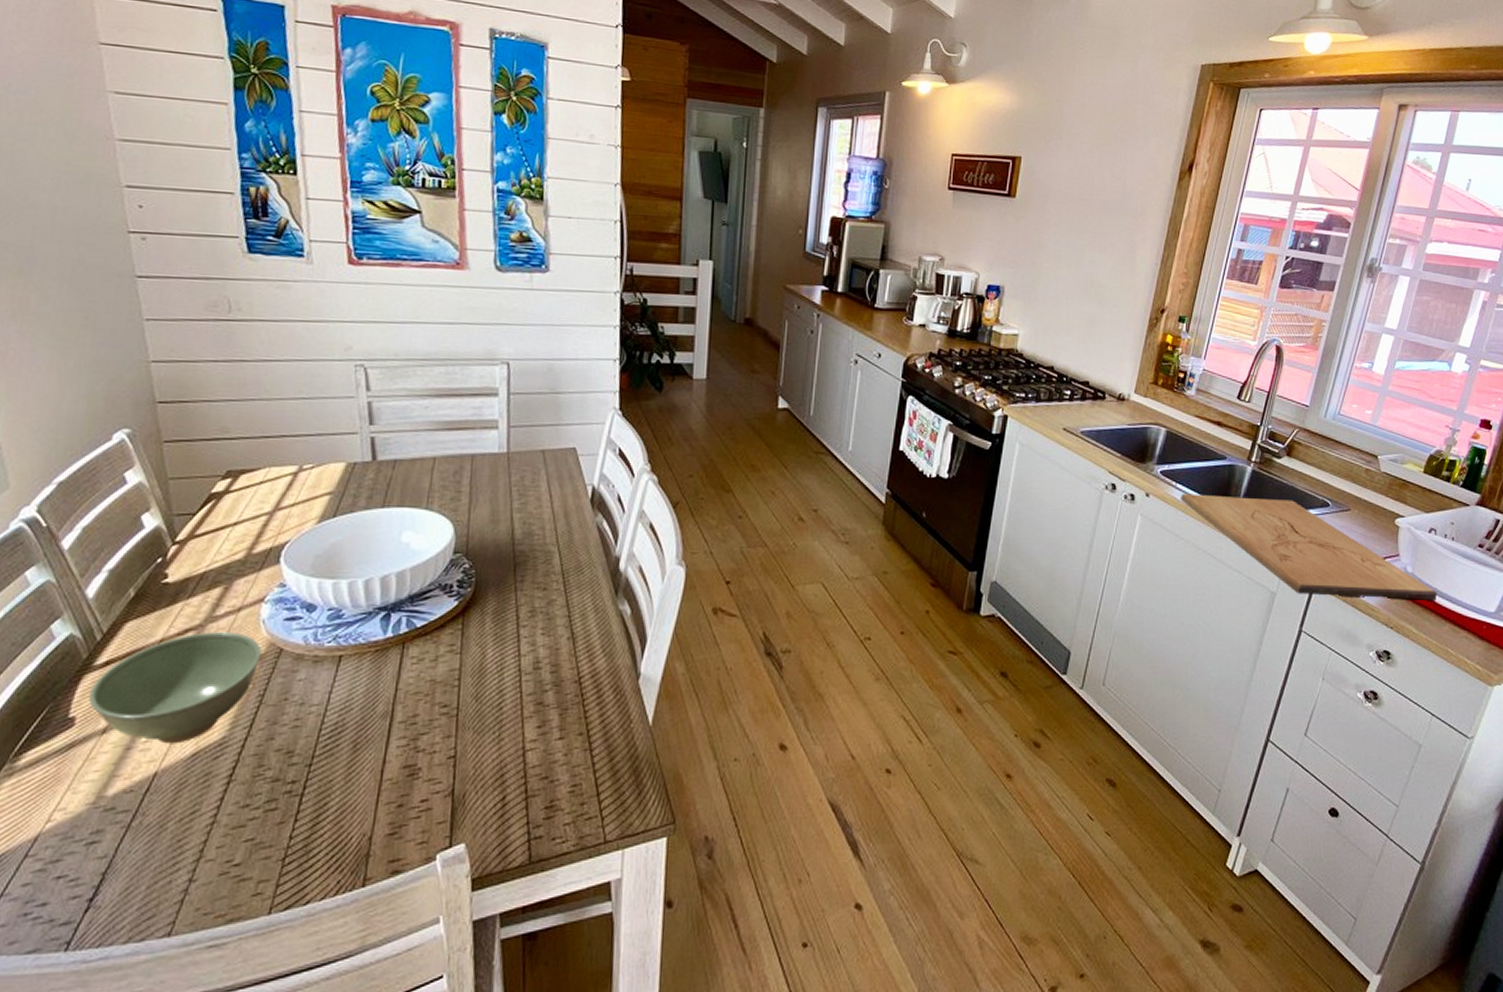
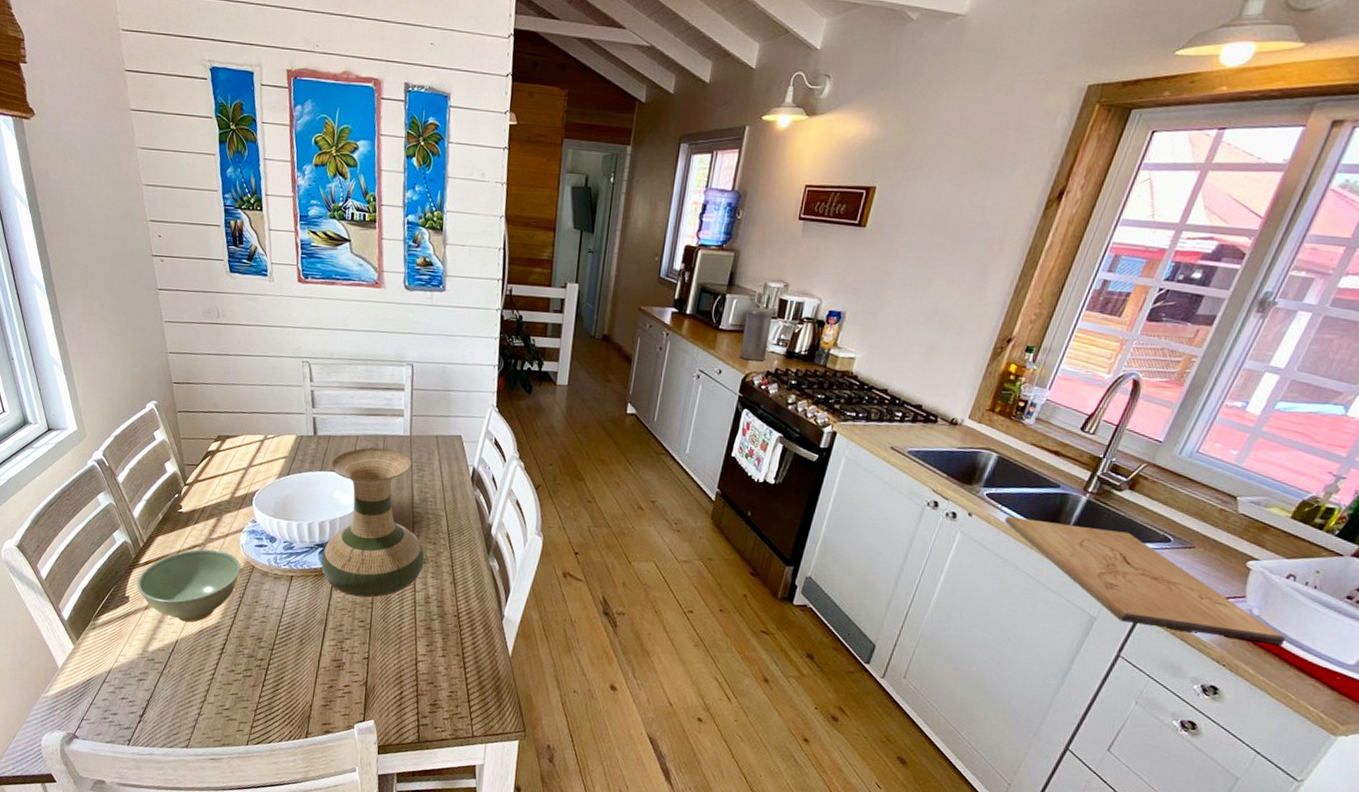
vase: none [384,471,532,673] -> present [321,447,425,598]
canister: none [899,282,931,342] -> present [739,307,774,362]

